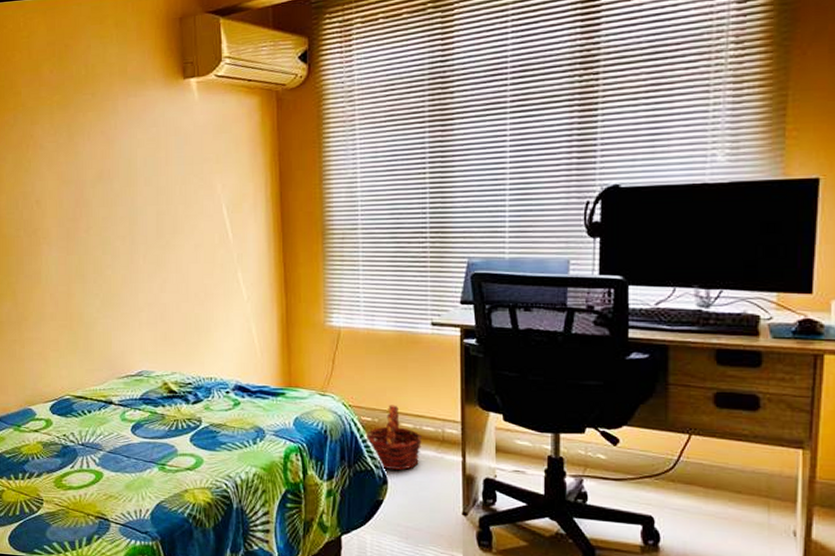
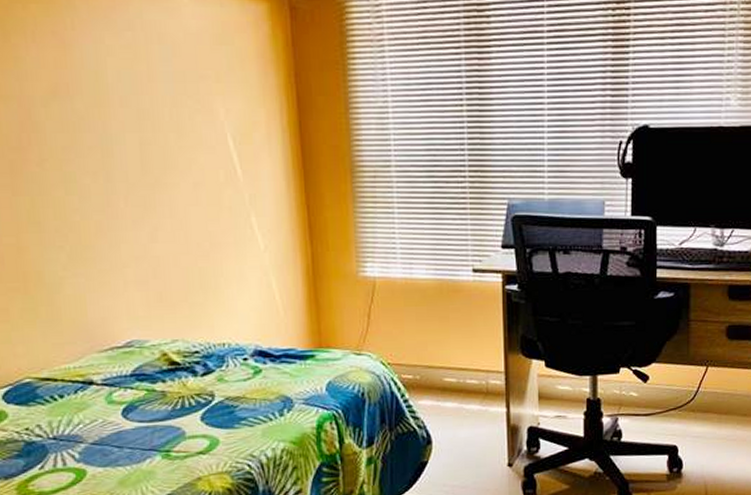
basket: present [365,404,423,471] -> none [407,359,467,429]

